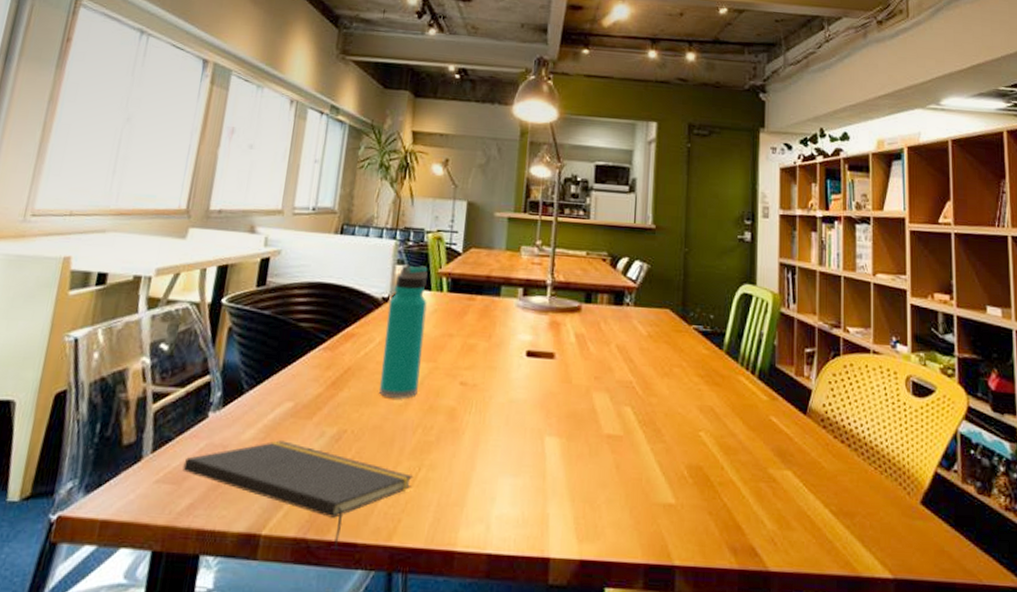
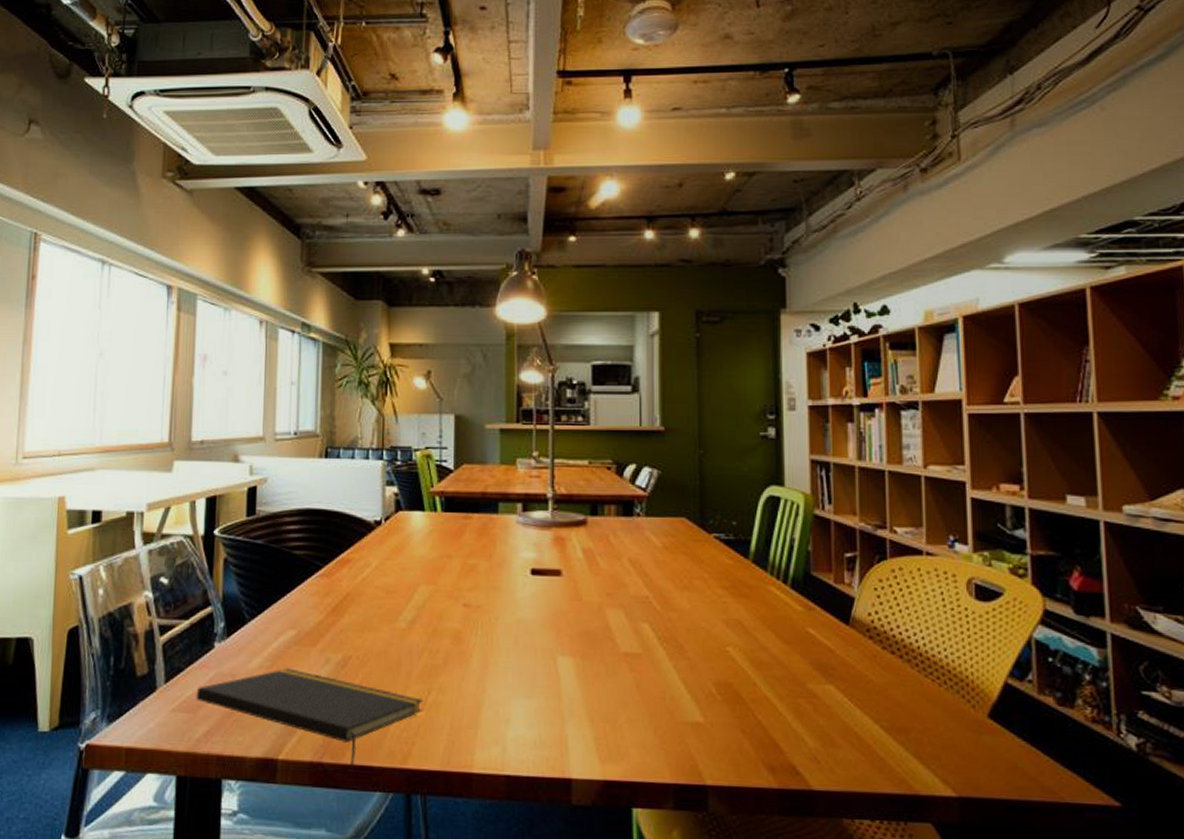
water bottle: present [379,265,428,398] -> none [380,485,421,622]

